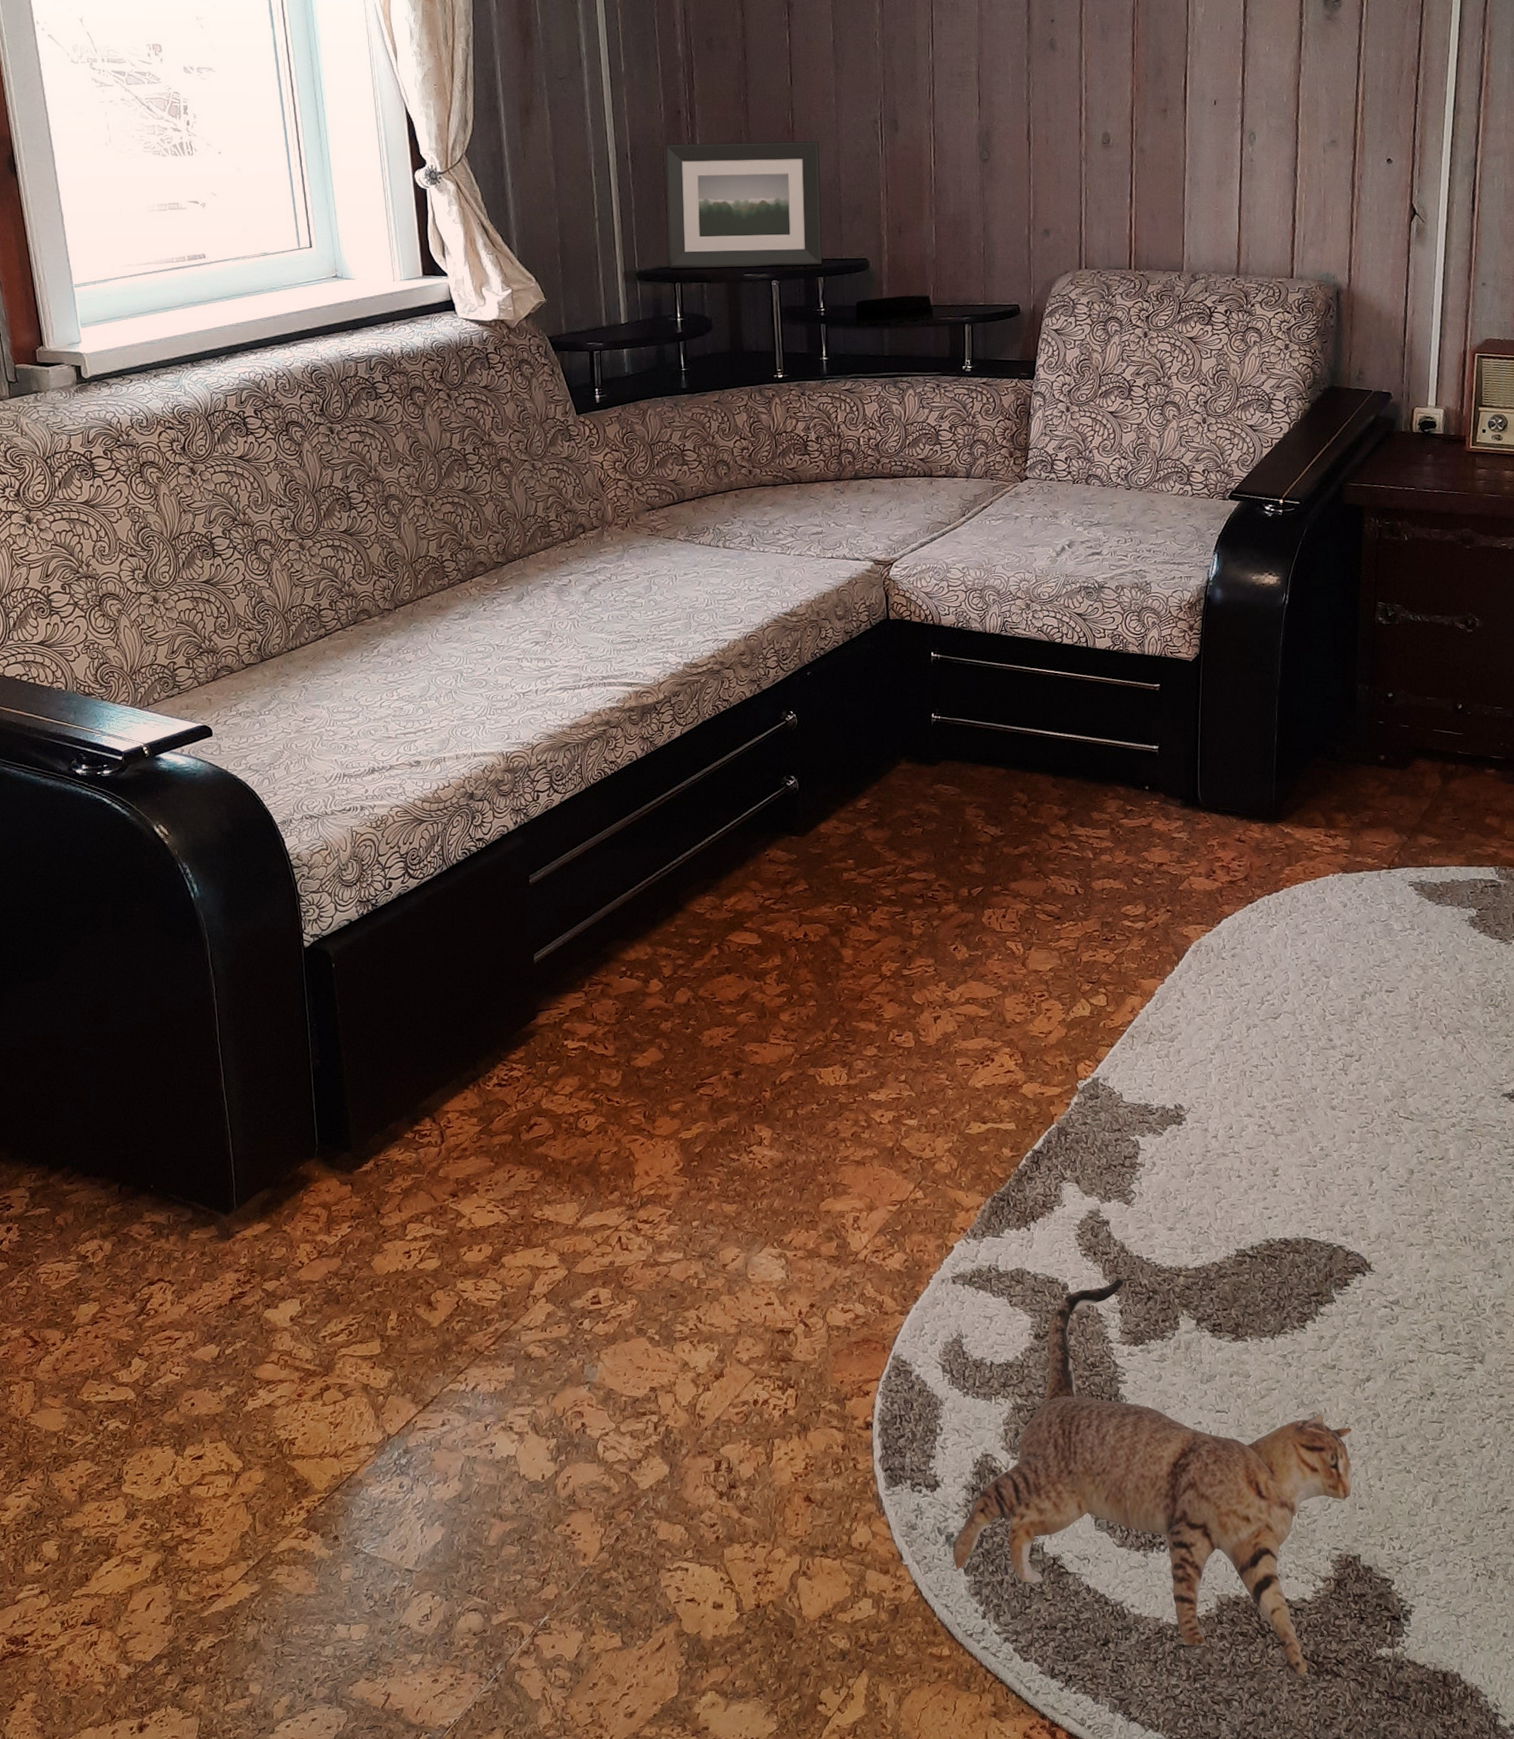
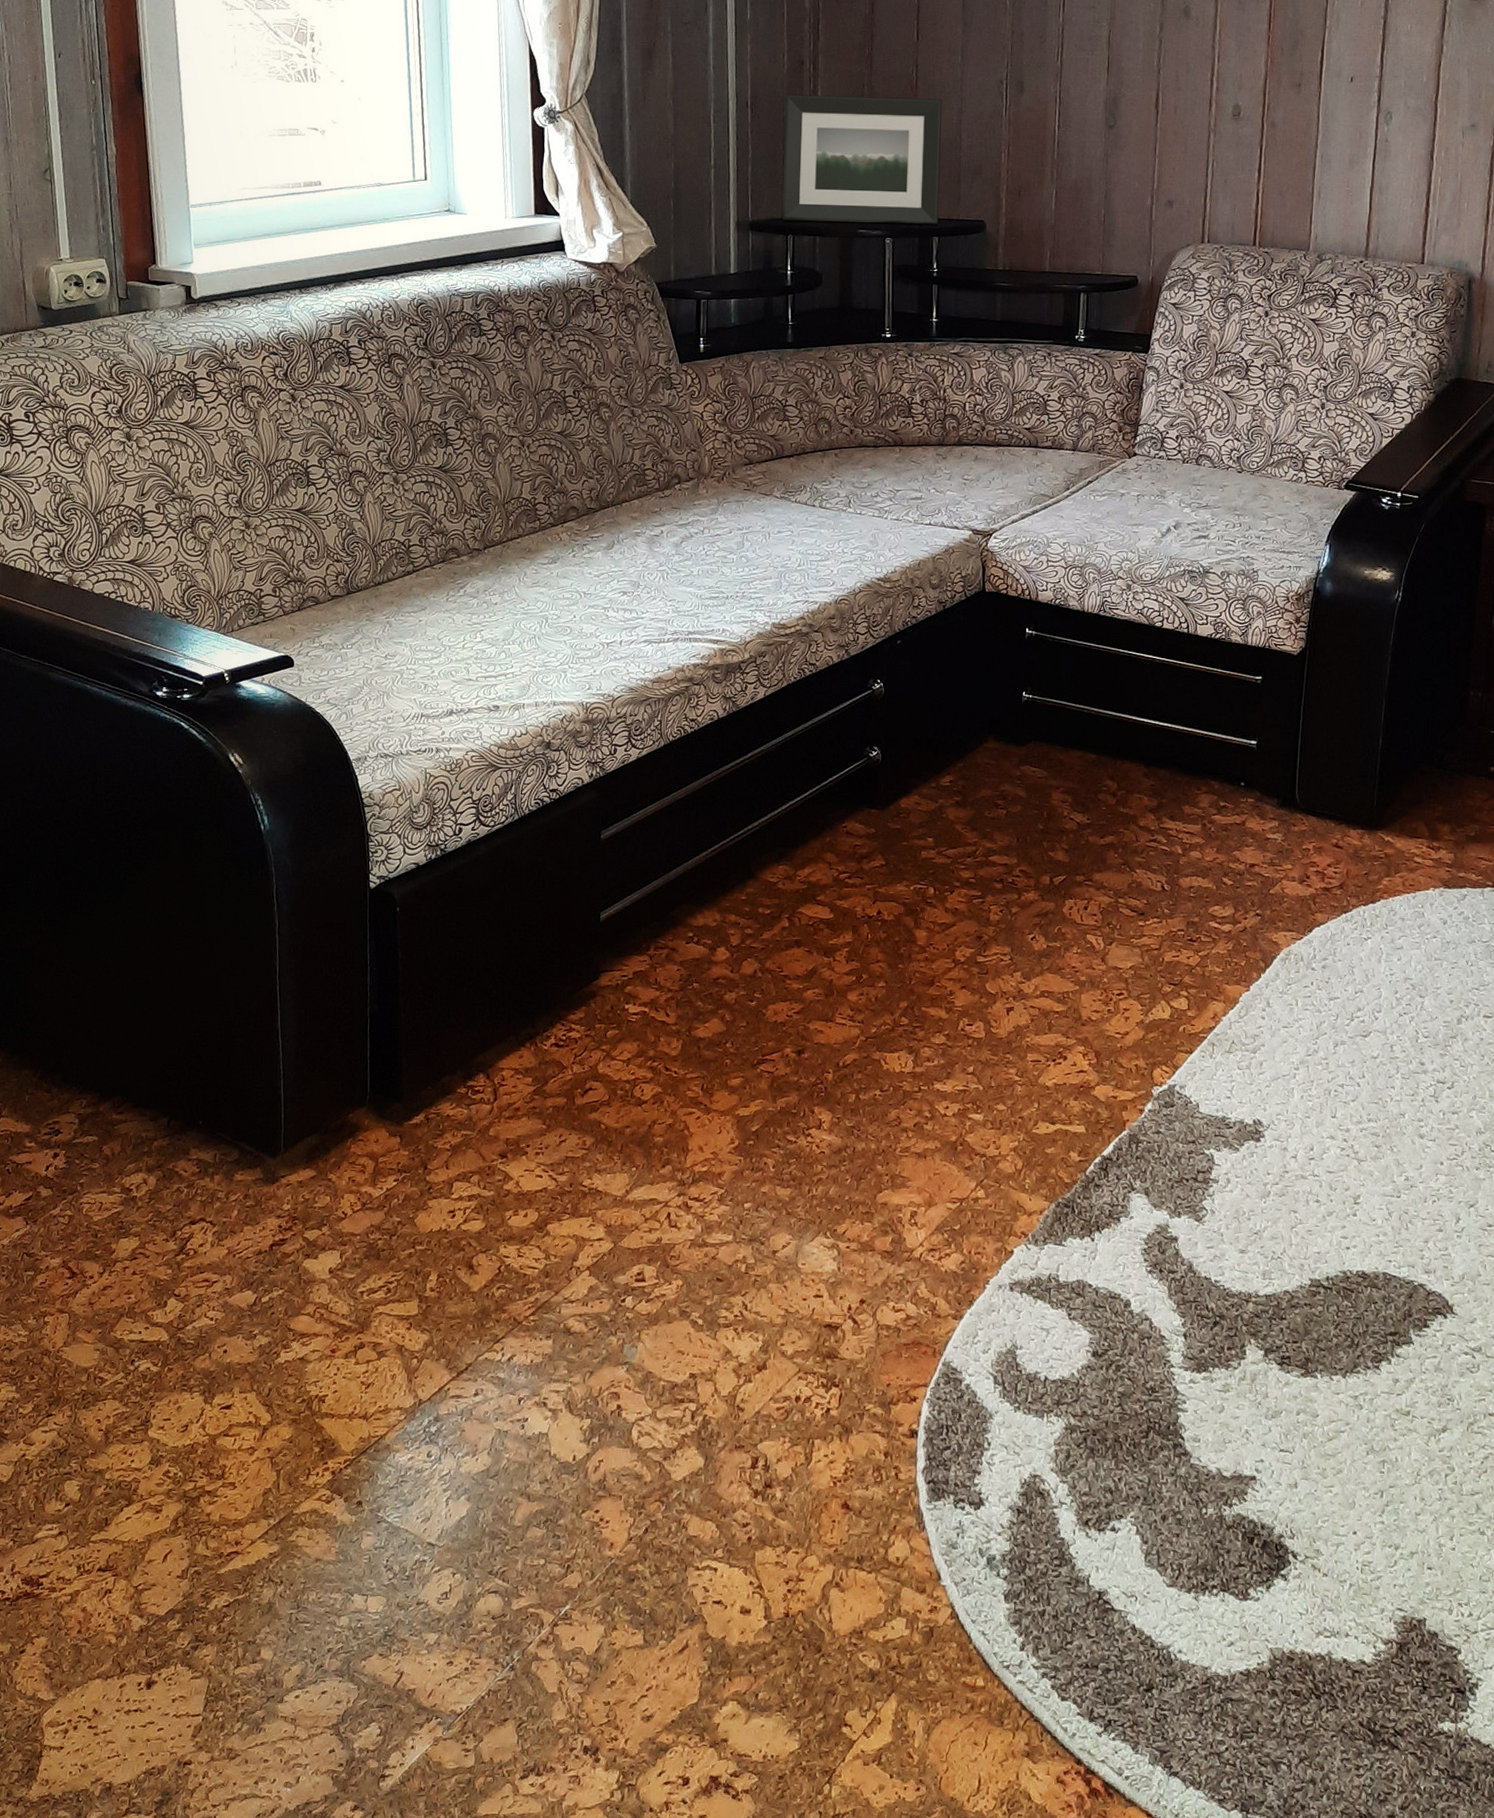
tablet: present [855,293,933,326] -> none [968,259,1049,290]
cat: present [953,1277,1352,1675] -> none [994,1298,1424,1743]

